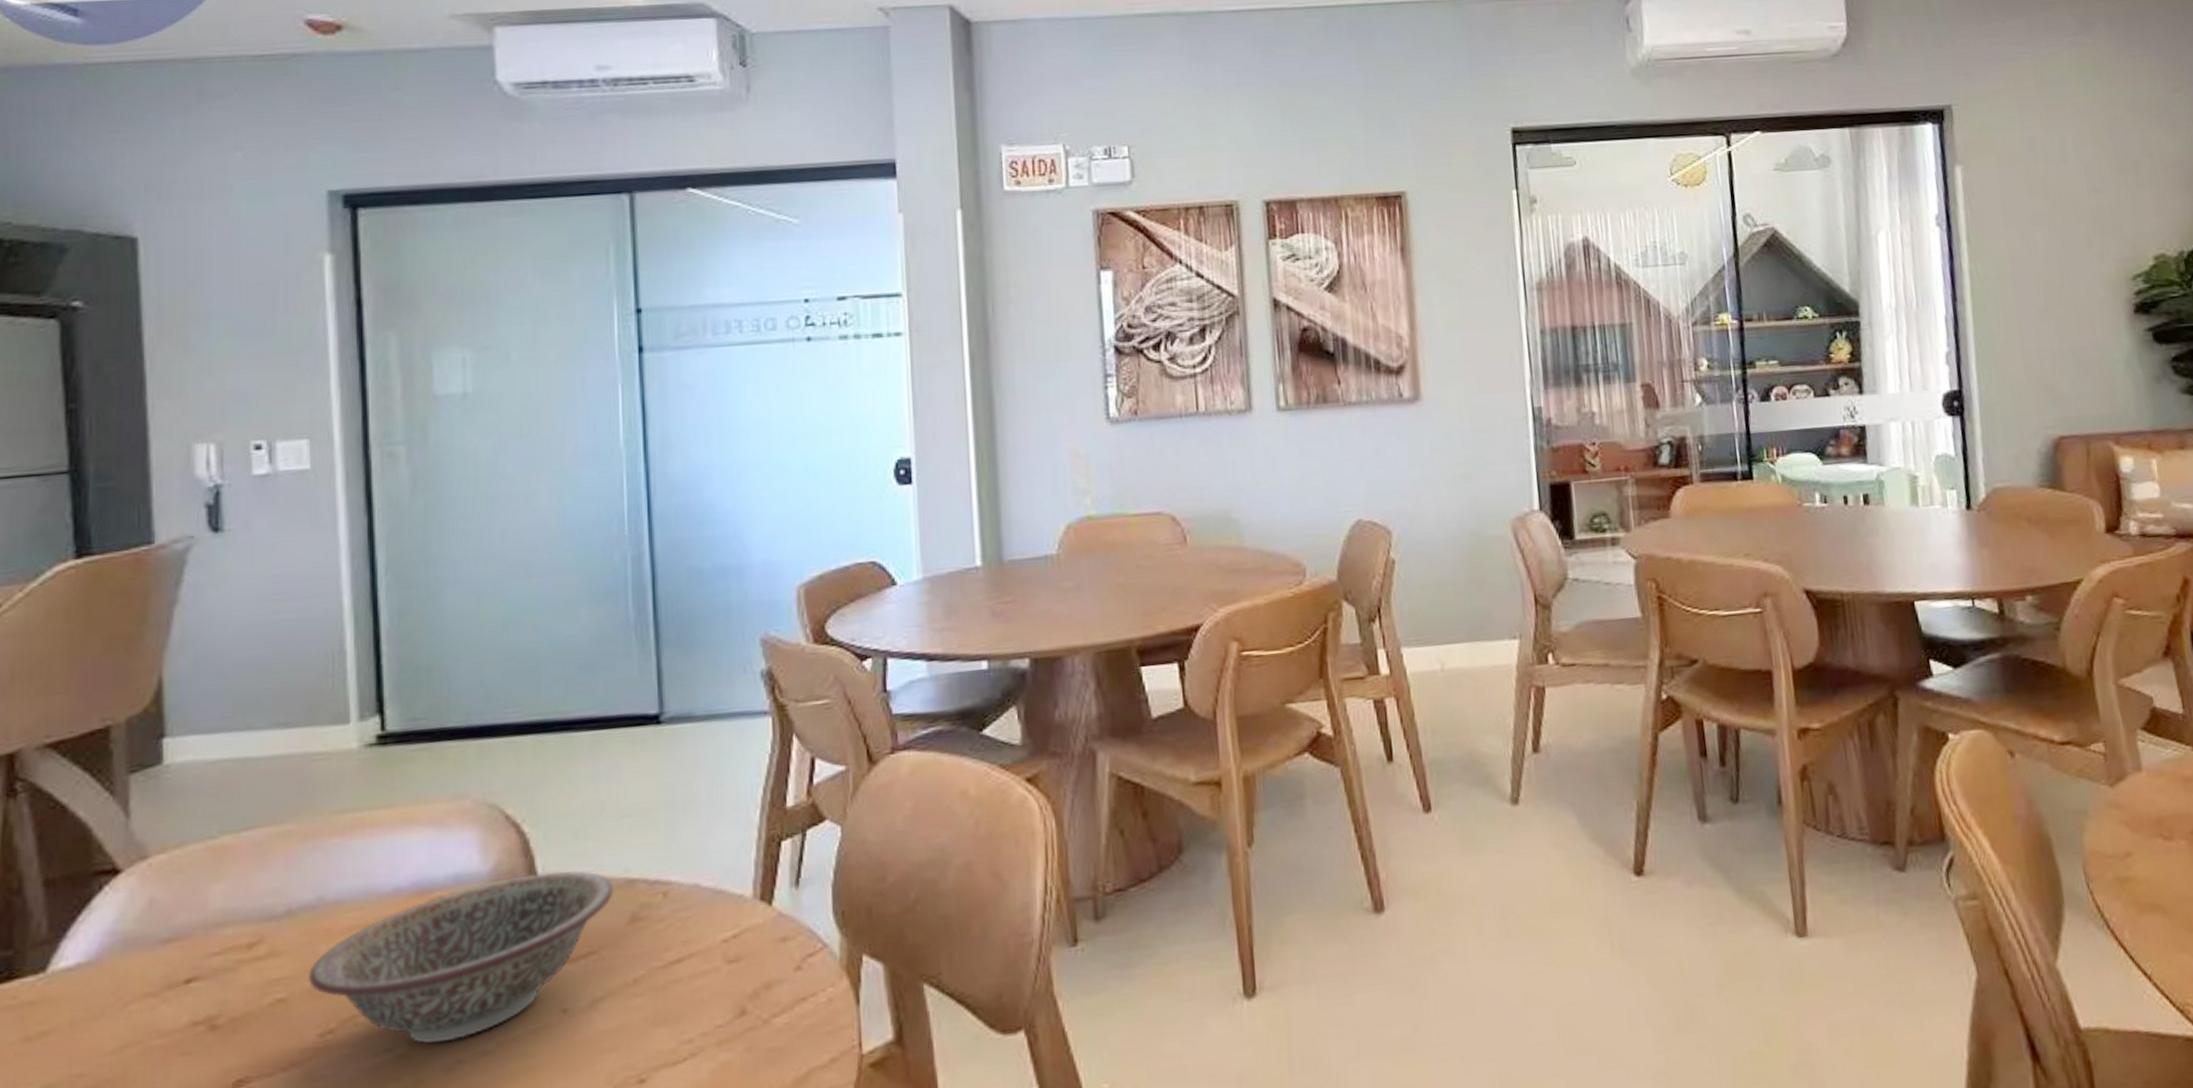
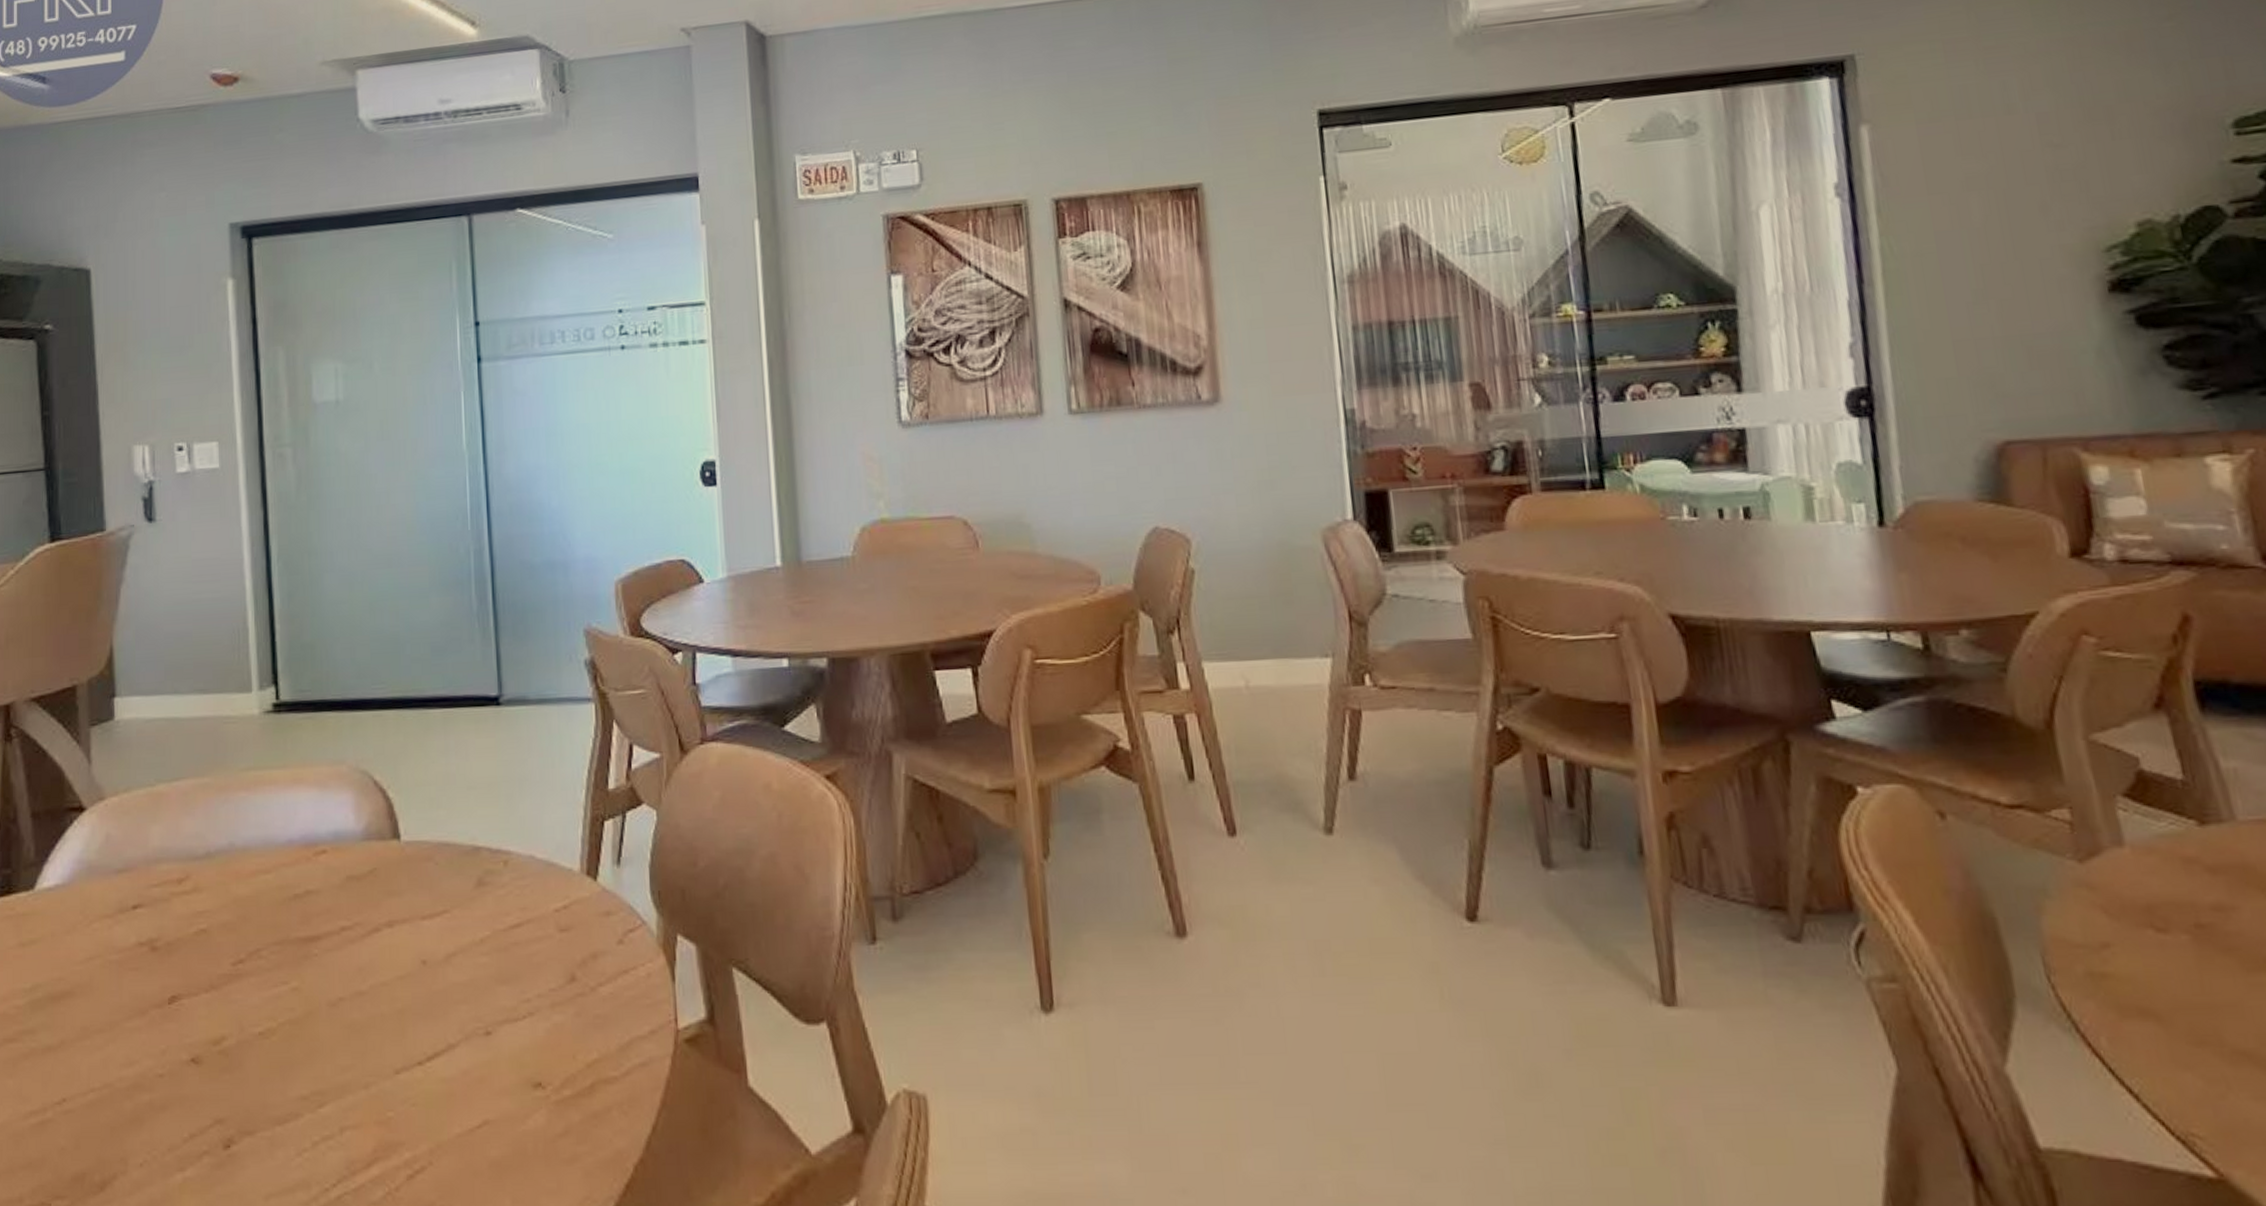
decorative bowl: present [307,871,613,1044] -> none [223,835,463,980]

